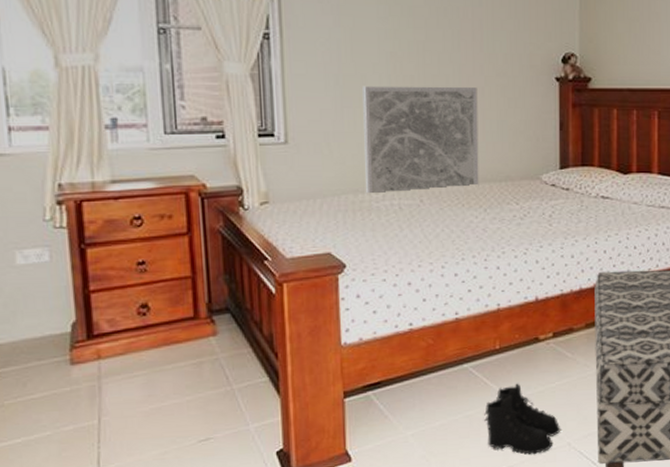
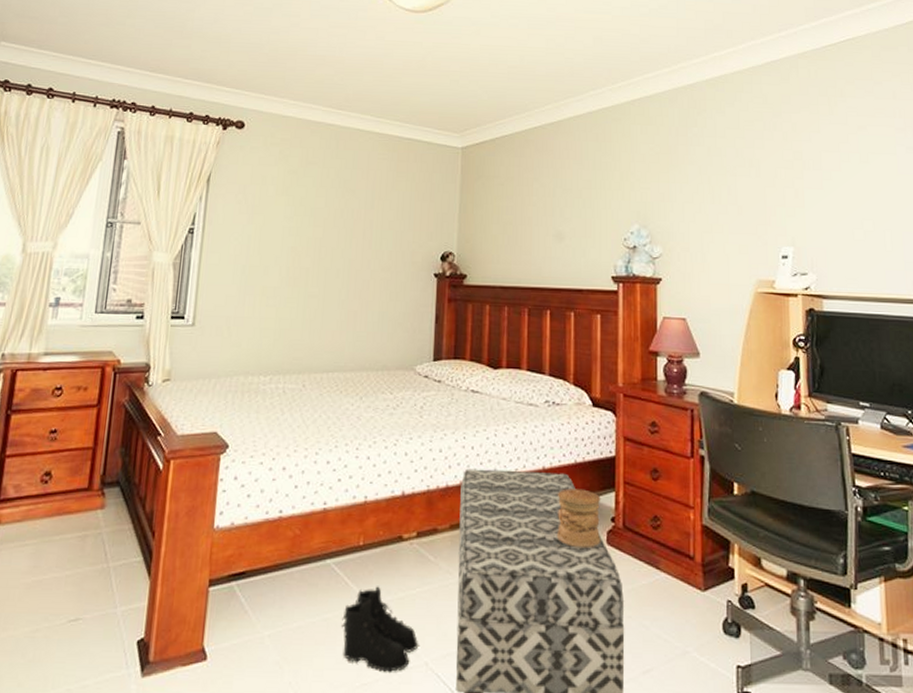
wall art: present [362,86,479,196] -> none [254,276,364,378]

